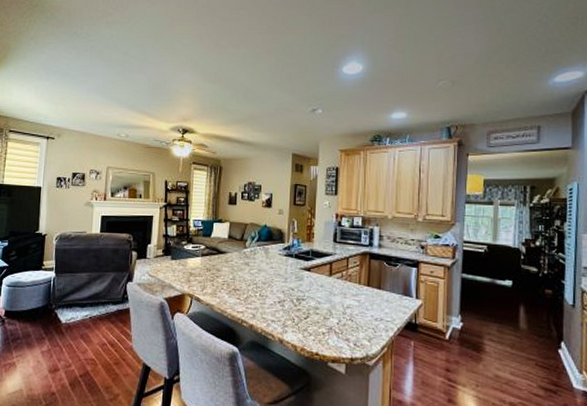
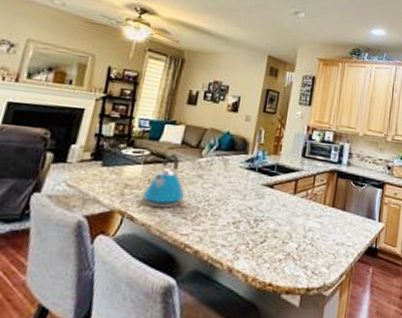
kettle: none [204,247,236,291] -> present [142,153,185,208]

